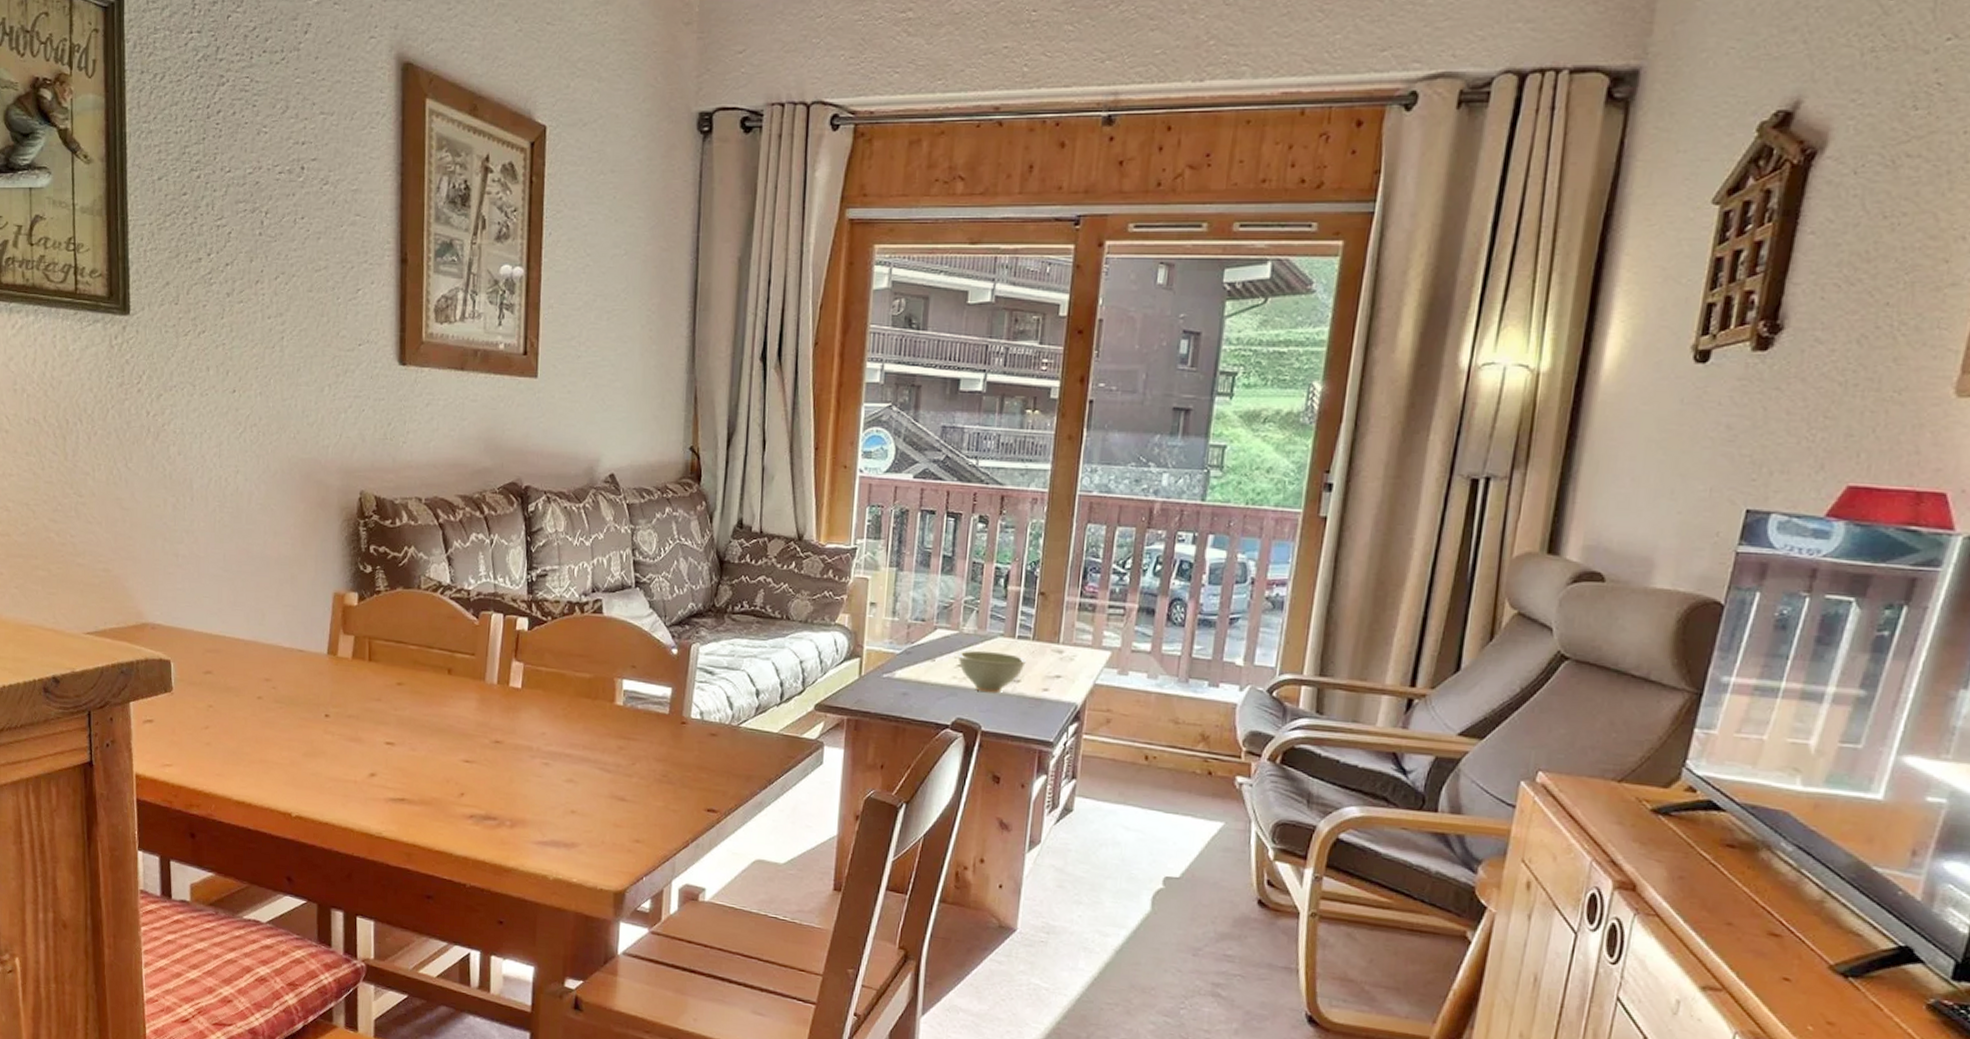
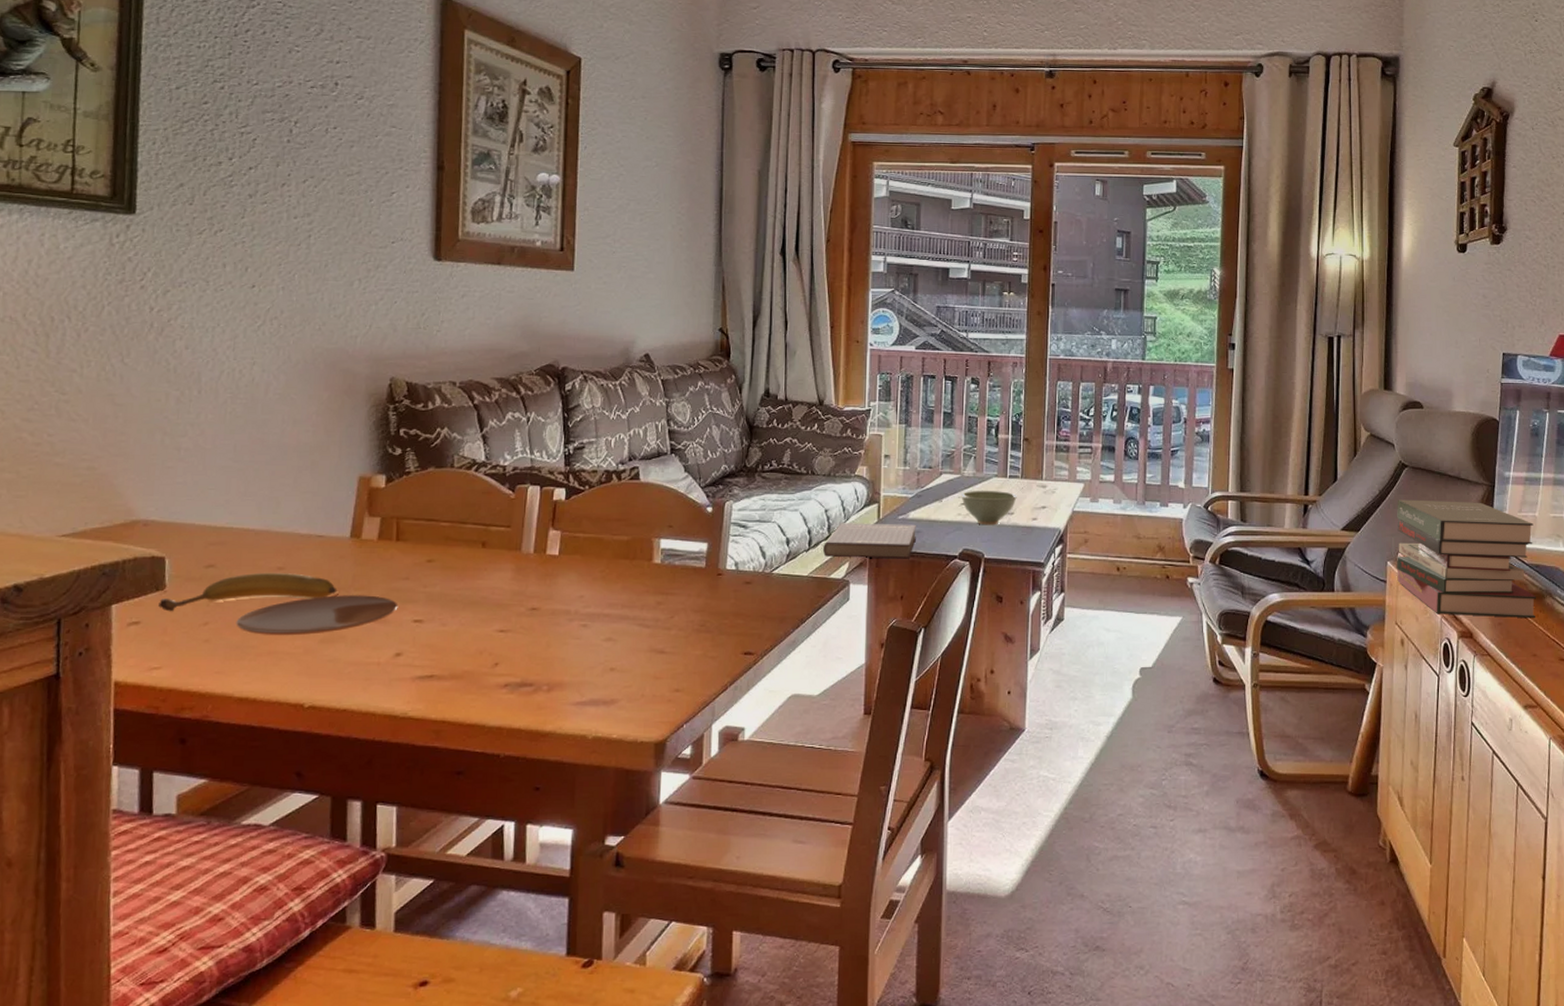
fruit: none [167,682,317,714] -> present [158,572,337,612]
plate: none [232,710,372,748] -> present [236,595,398,636]
book: none [796,677,904,724] -> present [823,523,917,559]
books: none [1532,702,1758,876] -> present [1397,499,1537,619]

